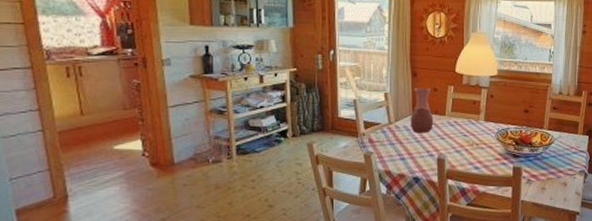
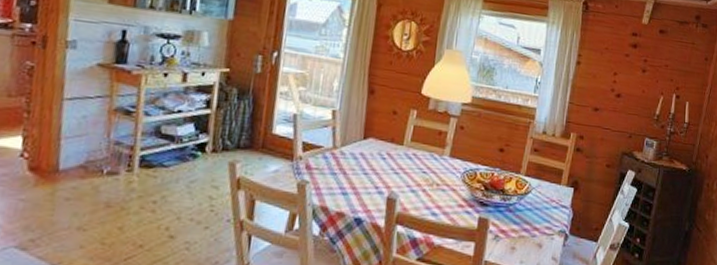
vase: present [410,88,434,134] -> none [358,108,390,165]

